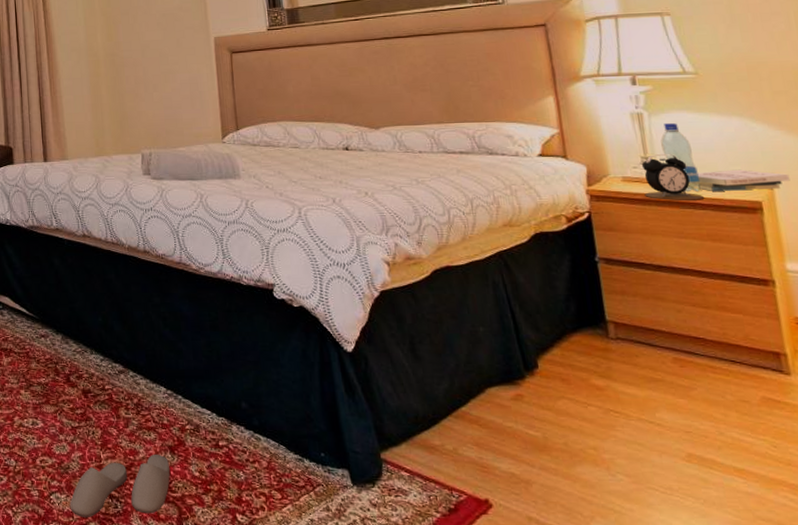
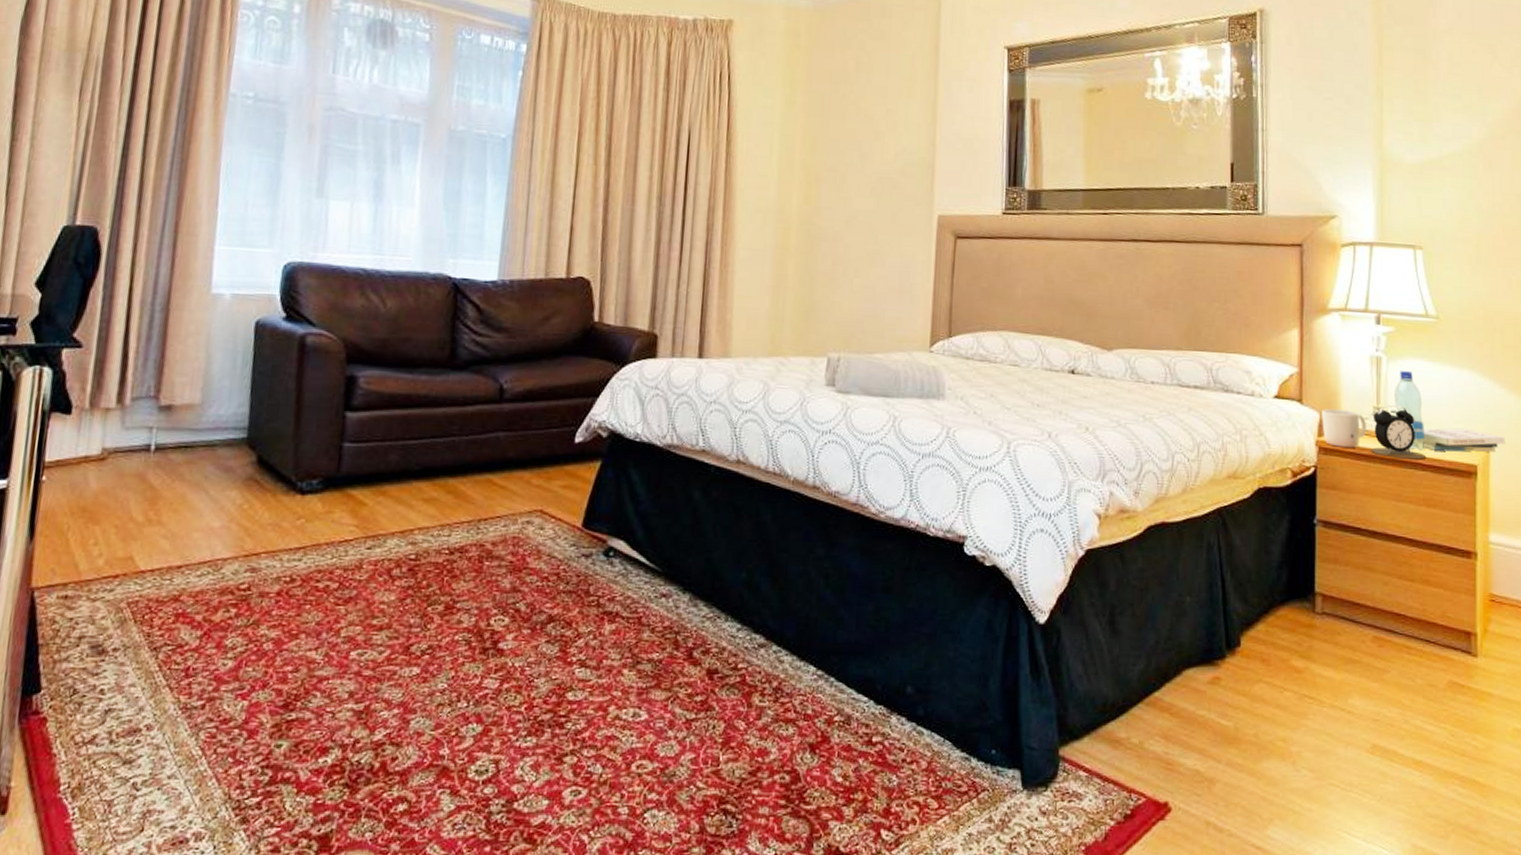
slippers: present [69,454,170,517] -> none [668,754,807,841]
mug: none [588,161,637,194] -> present [1322,409,1366,448]

